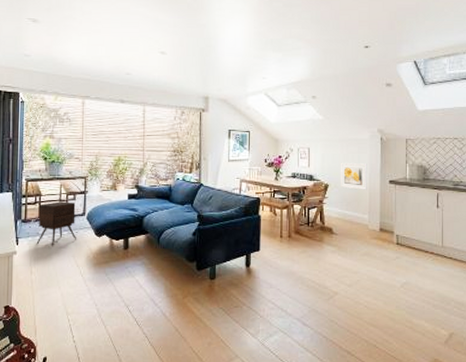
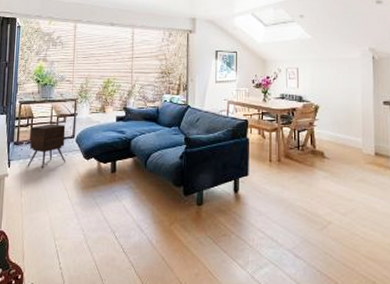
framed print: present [341,162,367,190] -> none [331,82,360,111]

